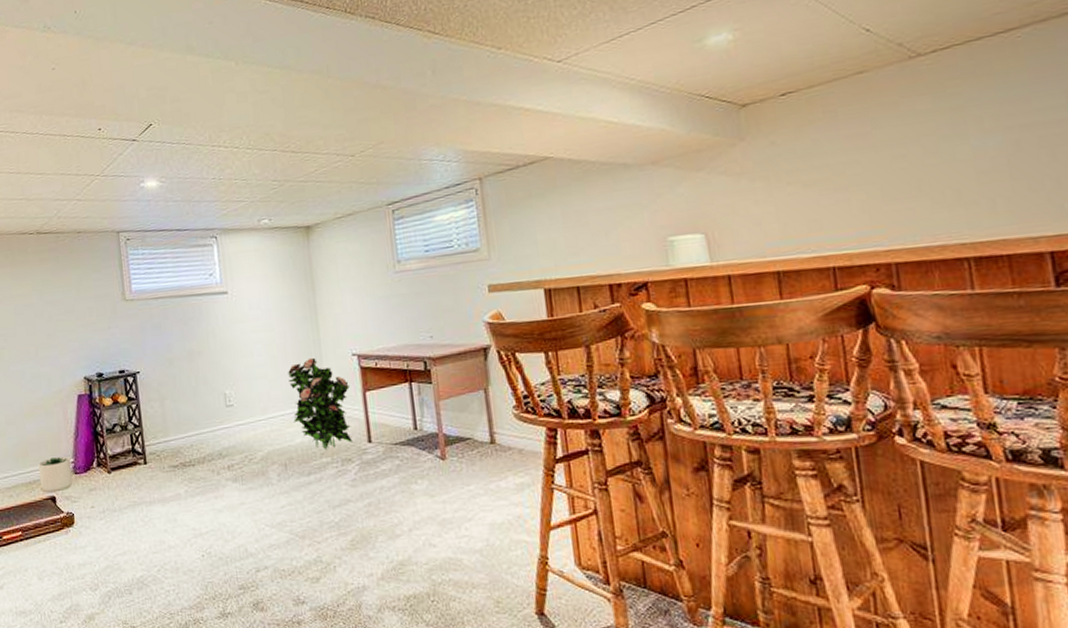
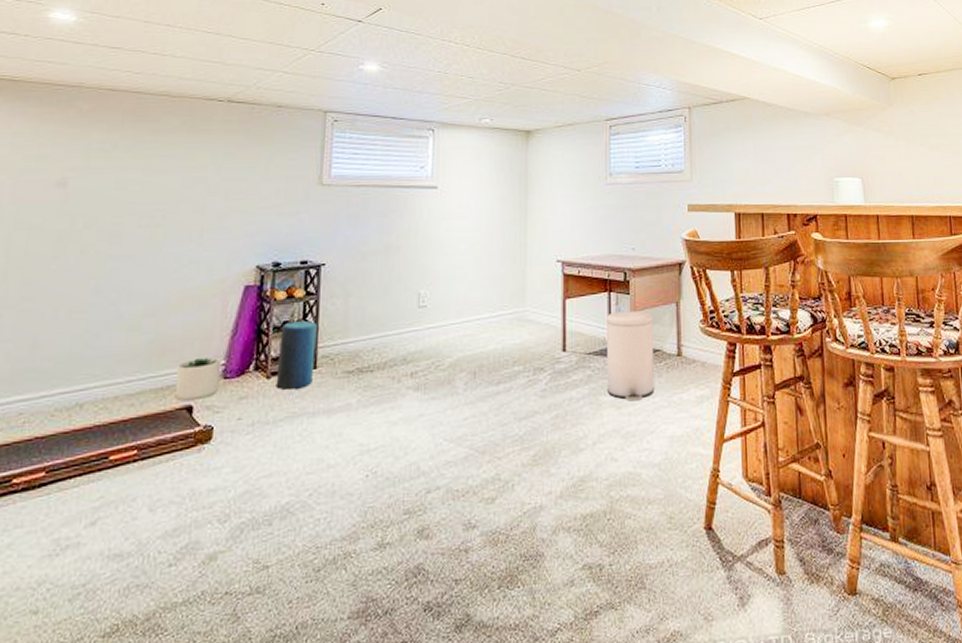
foam roller: none [112,423,145,484] -> present [275,321,317,391]
plant: present [288,357,353,450] -> none [489,261,550,358]
pedal bin: none [410,399,468,488] -> present [607,311,654,400]

